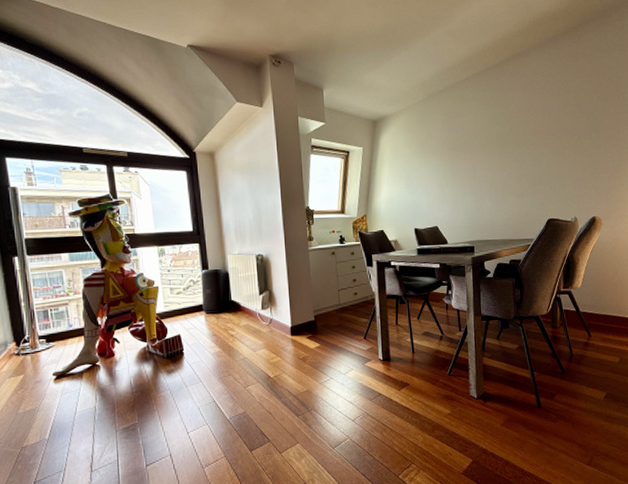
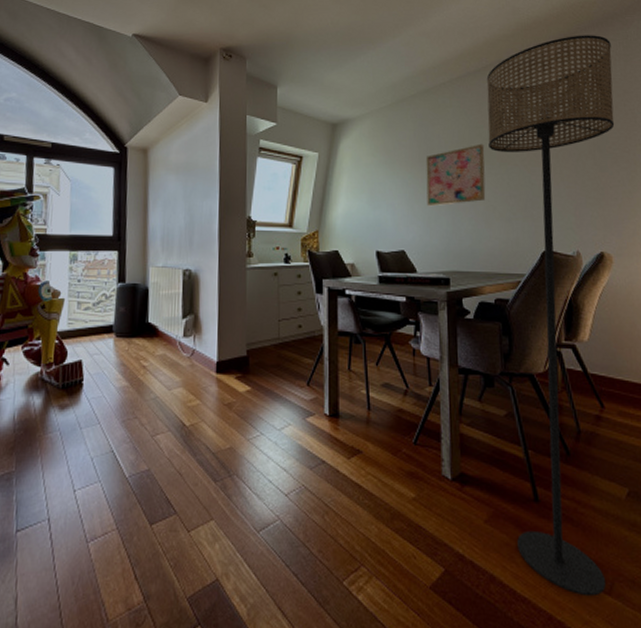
wall art: none [453,131,503,188] -> present [425,143,486,207]
floor lamp: none [503,27,609,468] -> present [486,35,615,597]

